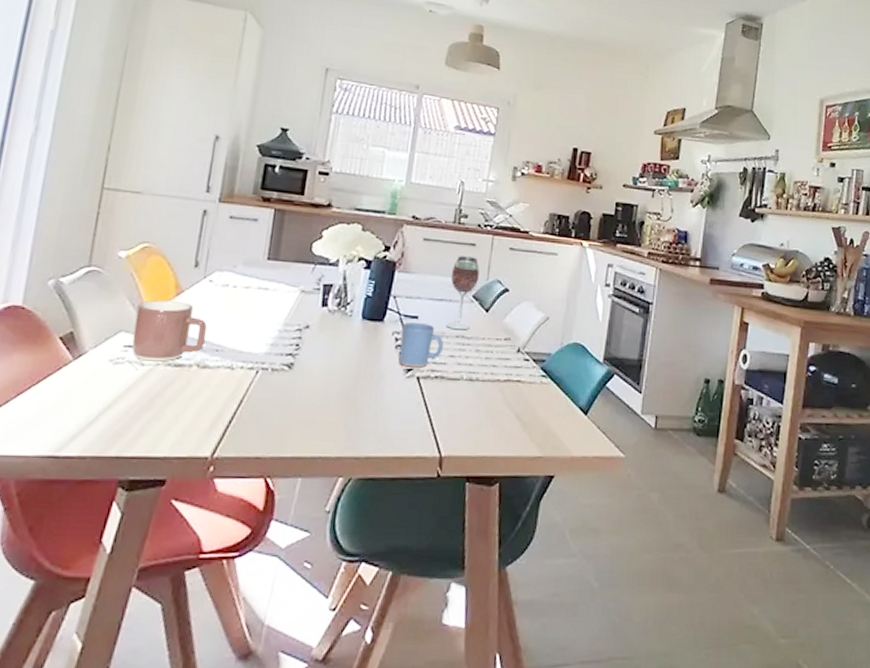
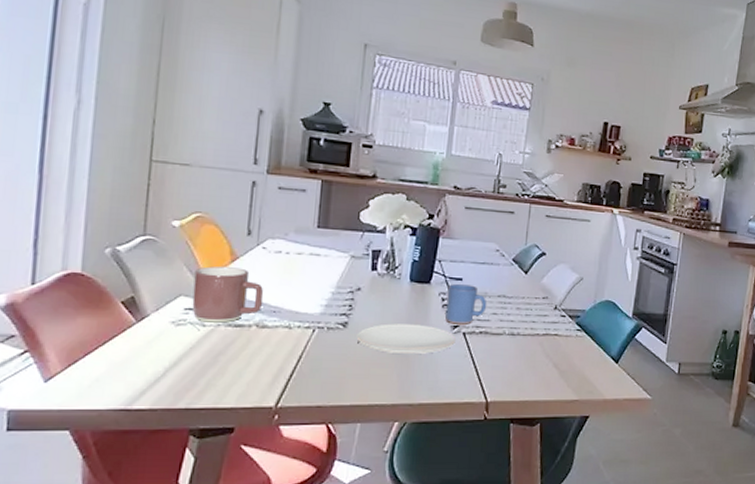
plate: none [302,365,410,400] -> present [356,323,457,354]
wineglass: present [446,256,480,331] -> none [488,223,518,291]

